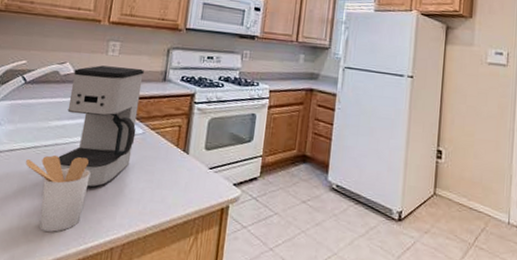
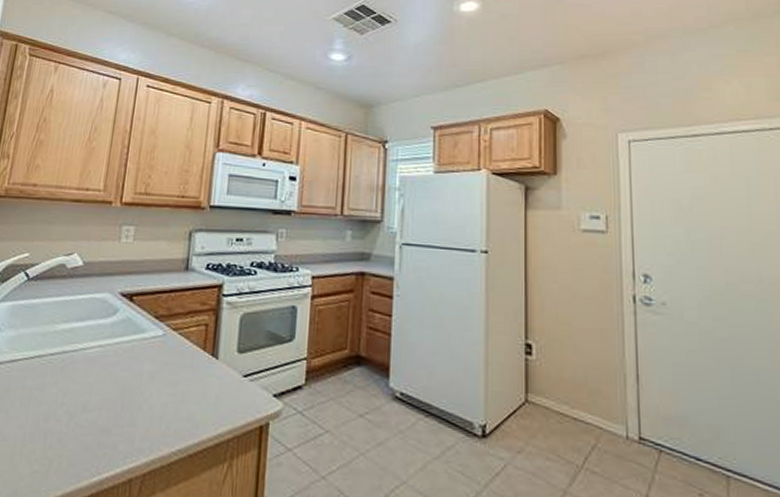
utensil holder: present [26,154,91,232] -> none [29,364,104,460]
coffee maker: present [58,65,144,189] -> none [66,255,163,405]

